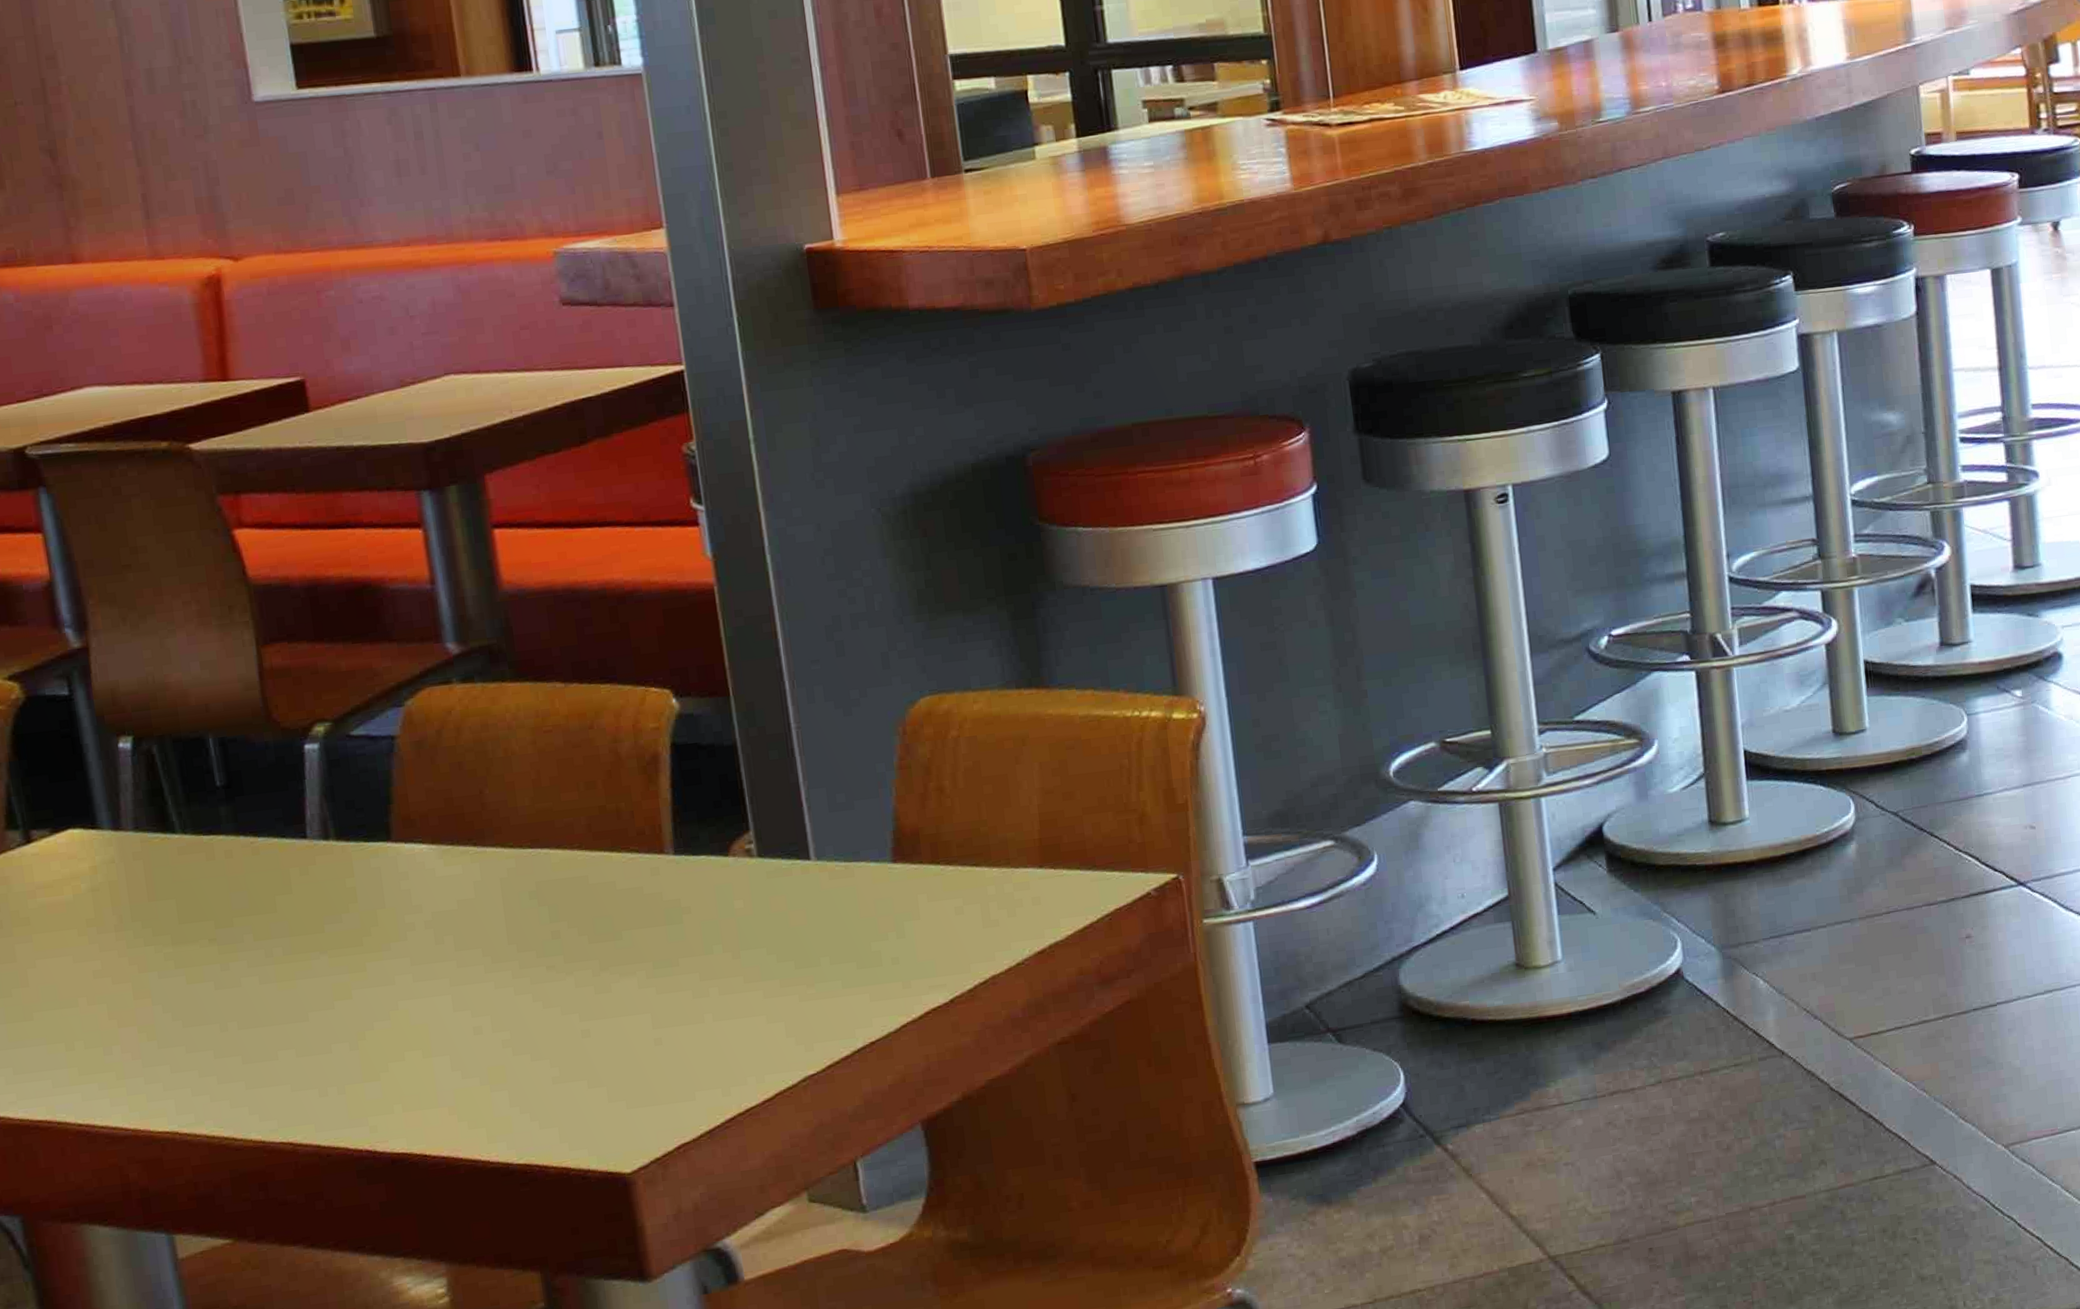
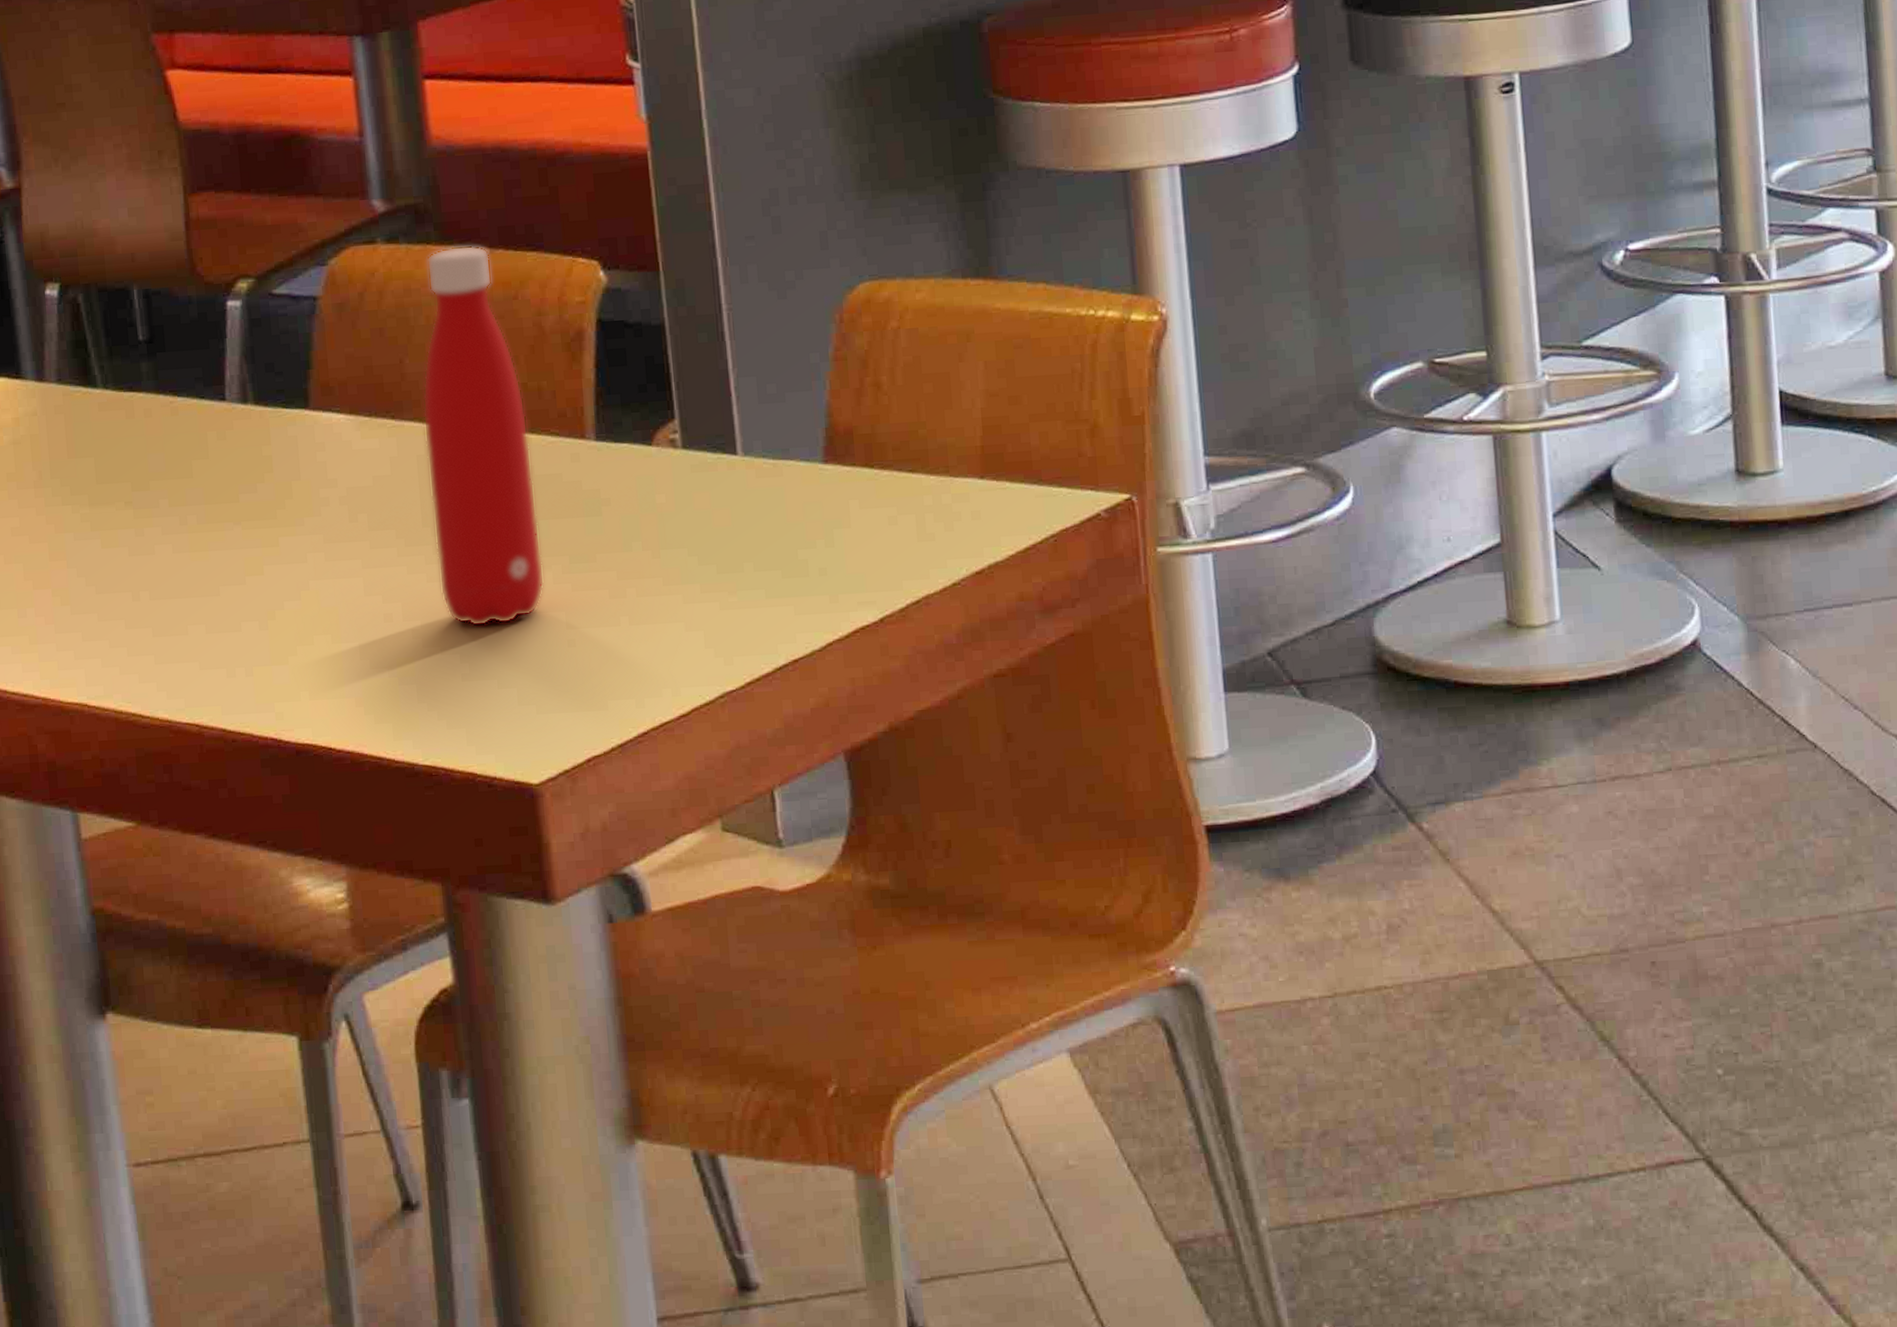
bottle: none [502,680,630,1033] -> present [422,245,545,627]

